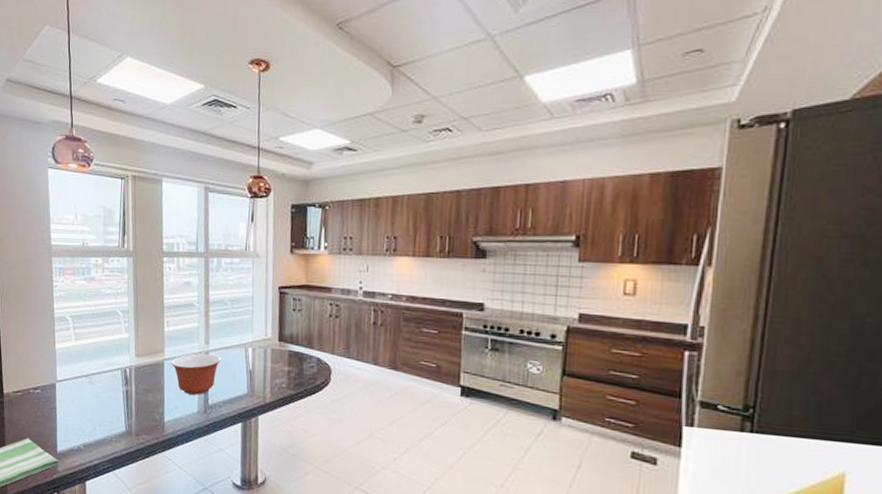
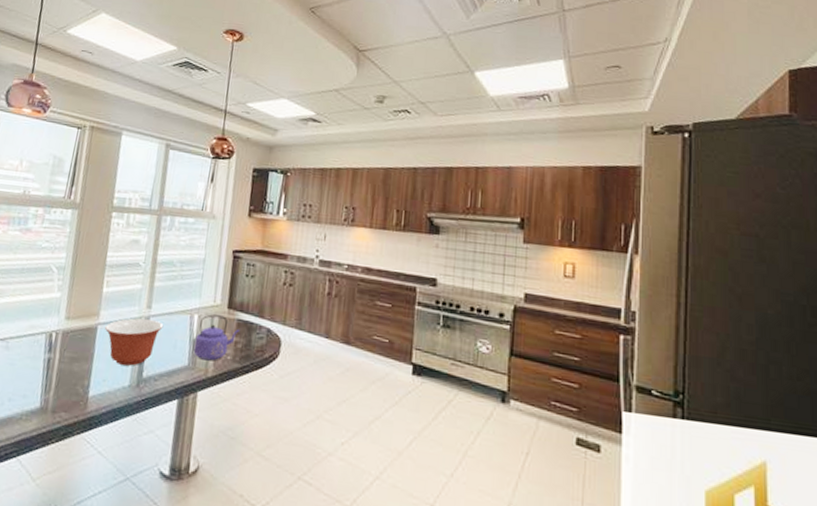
kettle: none [251,347,291,389] -> present [193,314,239,361]

